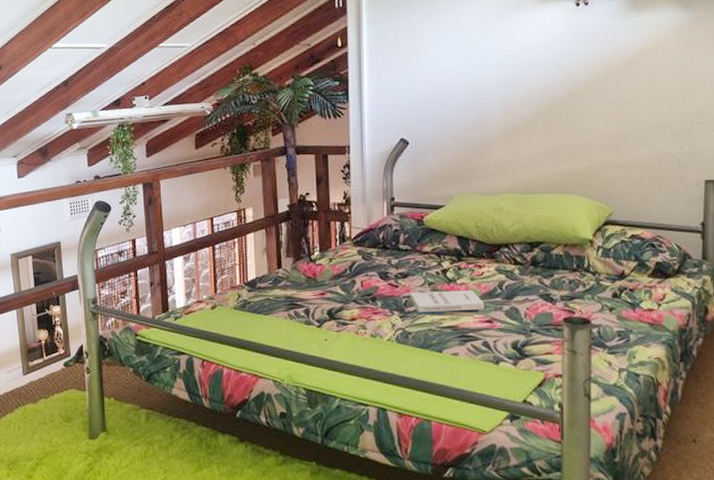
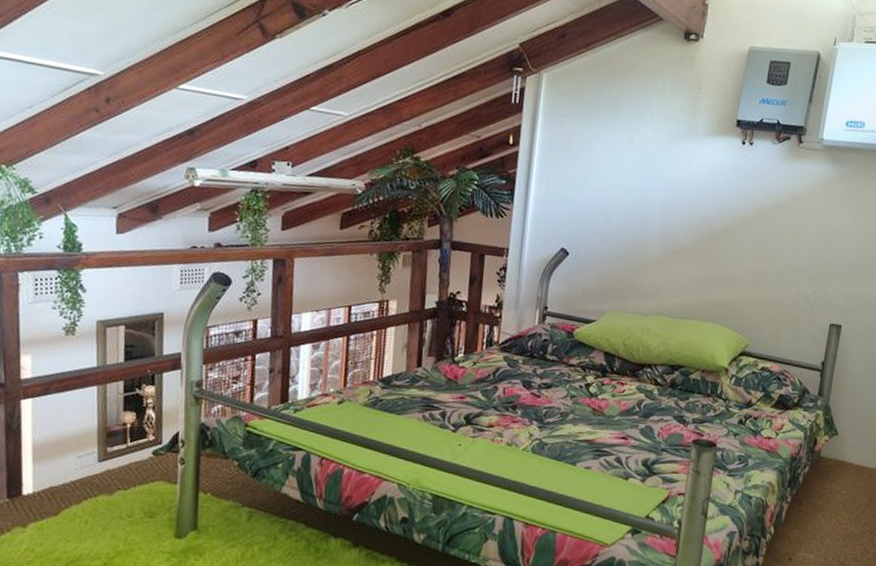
books: present [409,289,485,317] -> none [550,403,622,432]

